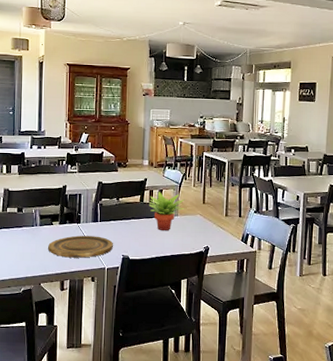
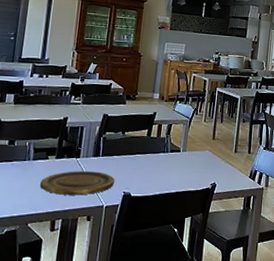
succulent plant: present [148,191,185,231] -> none [156,125,195,167]

